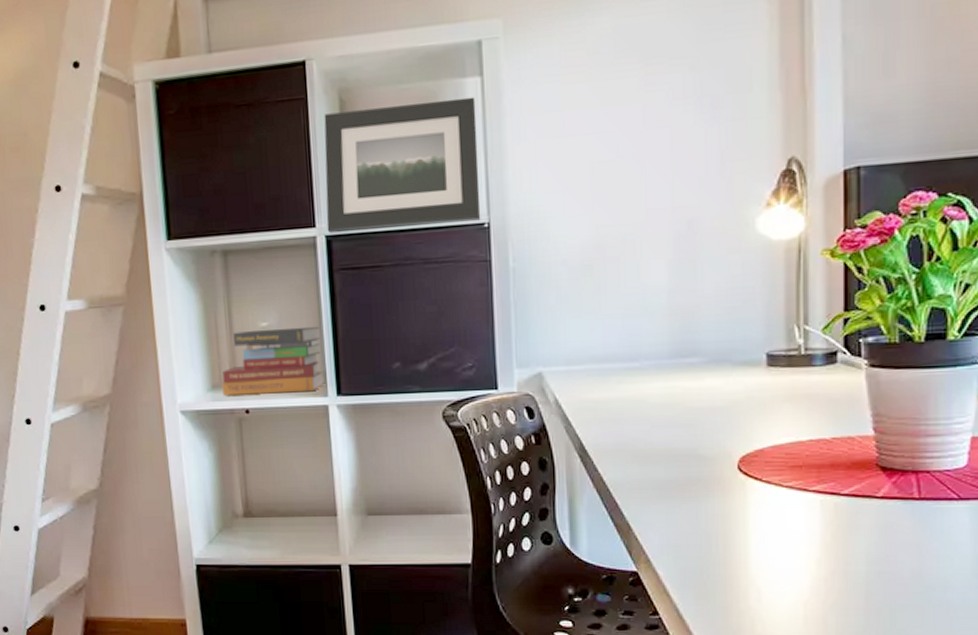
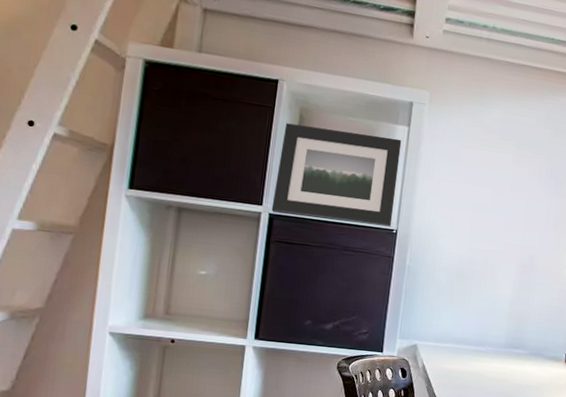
books: present [222,326,324,396] -> none [153,274,250,333]

